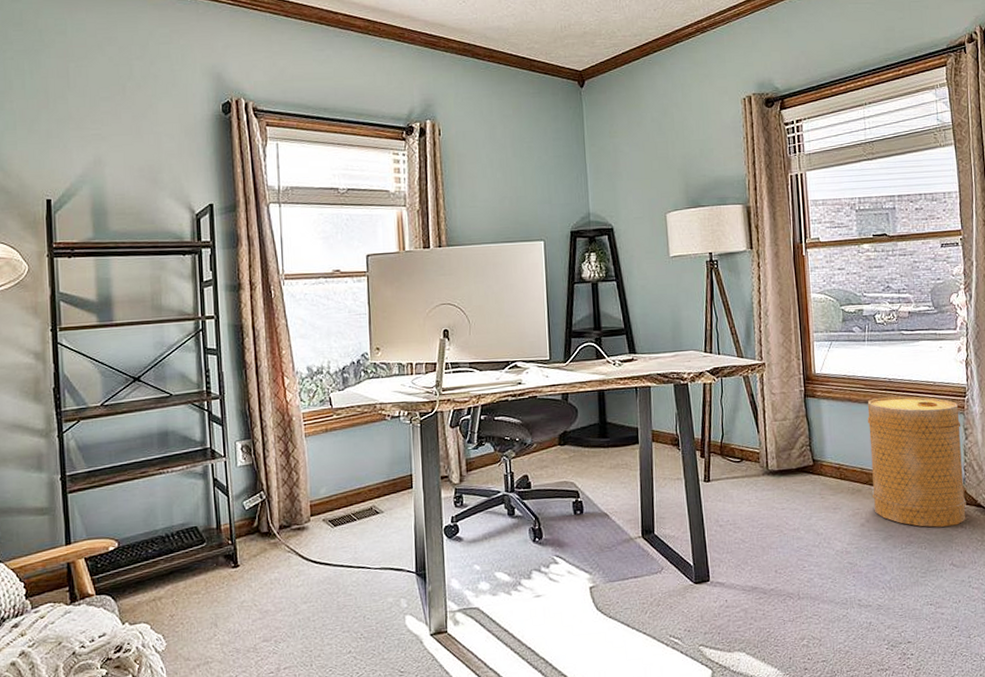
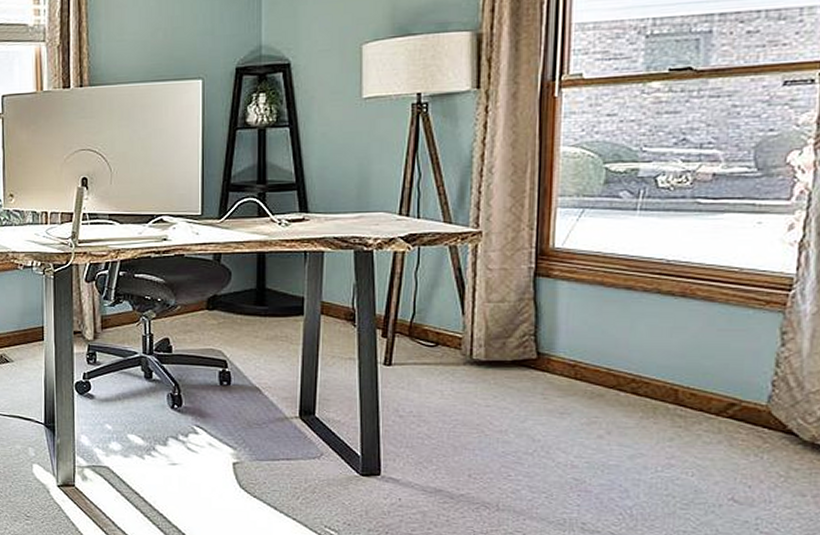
basket: present [867,396,966,527] -> none [621,283,777,453]

